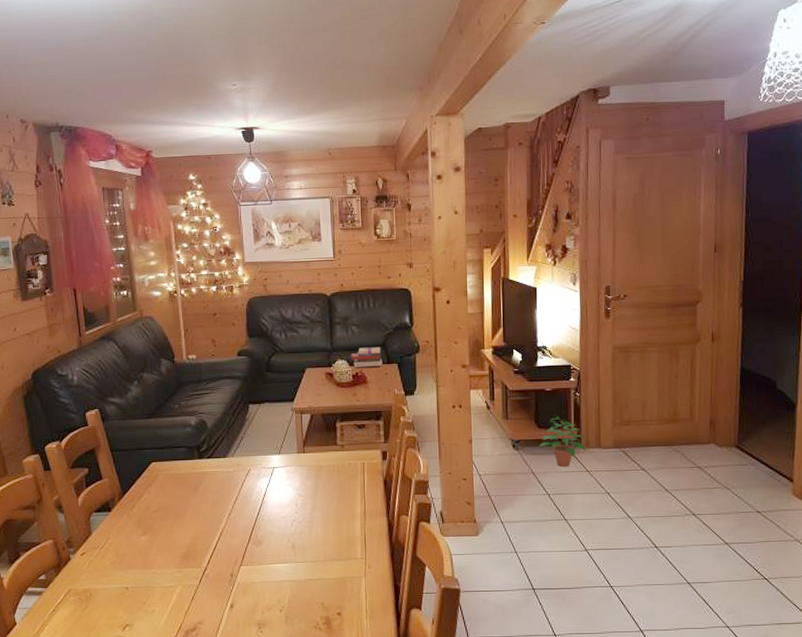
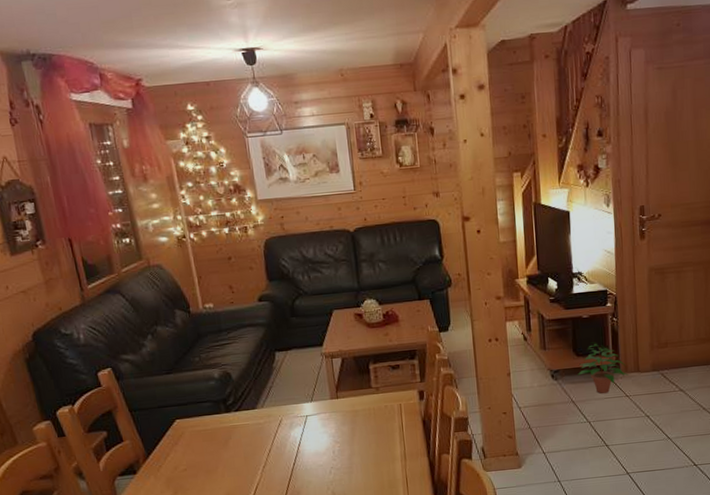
books: present [351,347,383,368] -> none [380,283,414,307]

